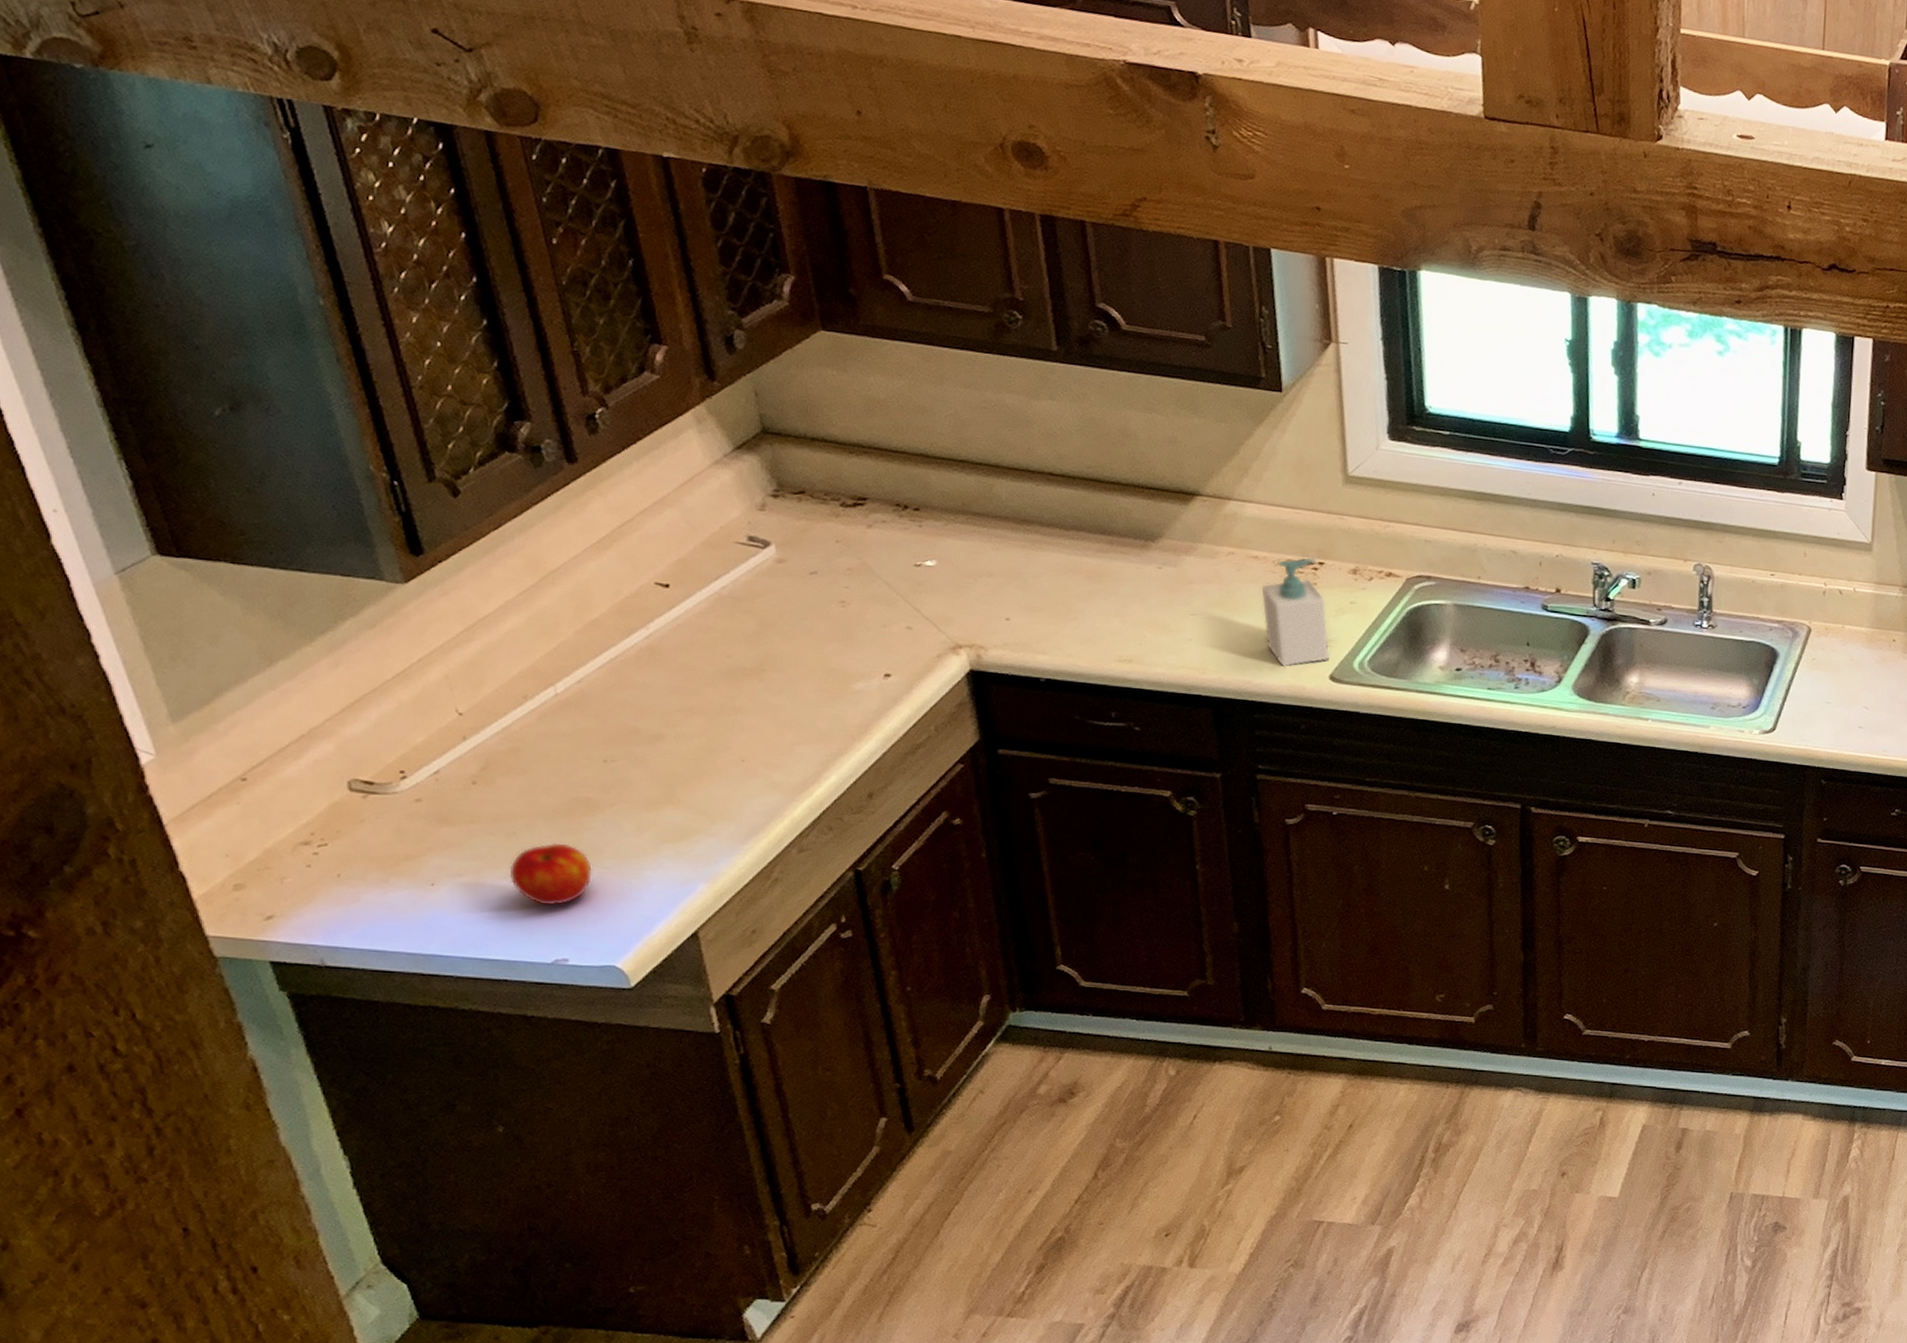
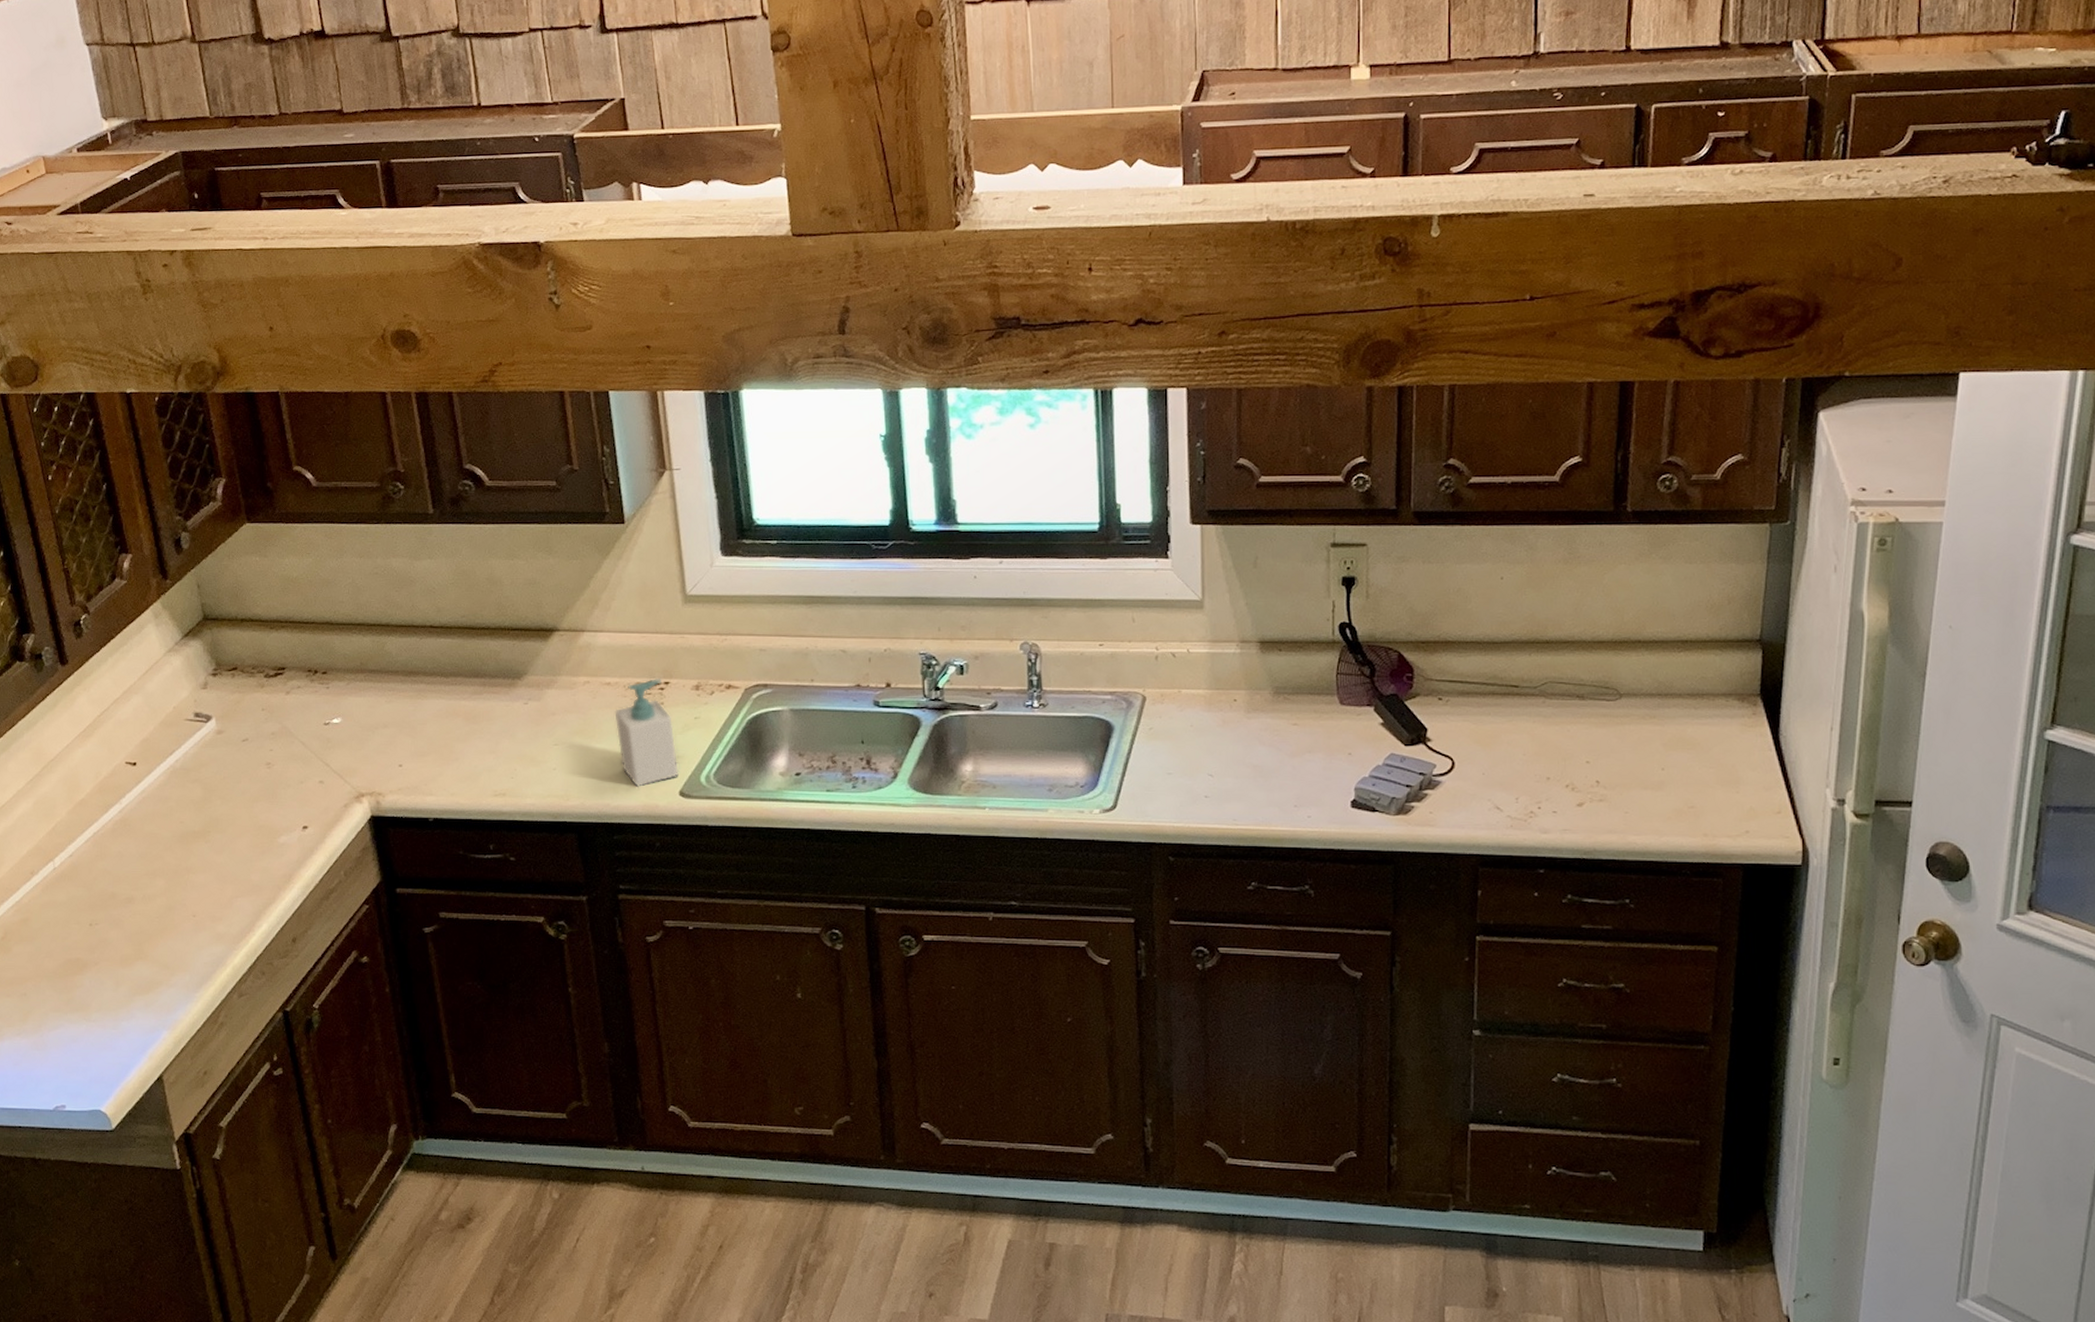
apple: present [509,842,592,906] -> none [21,1000,82,1058]

